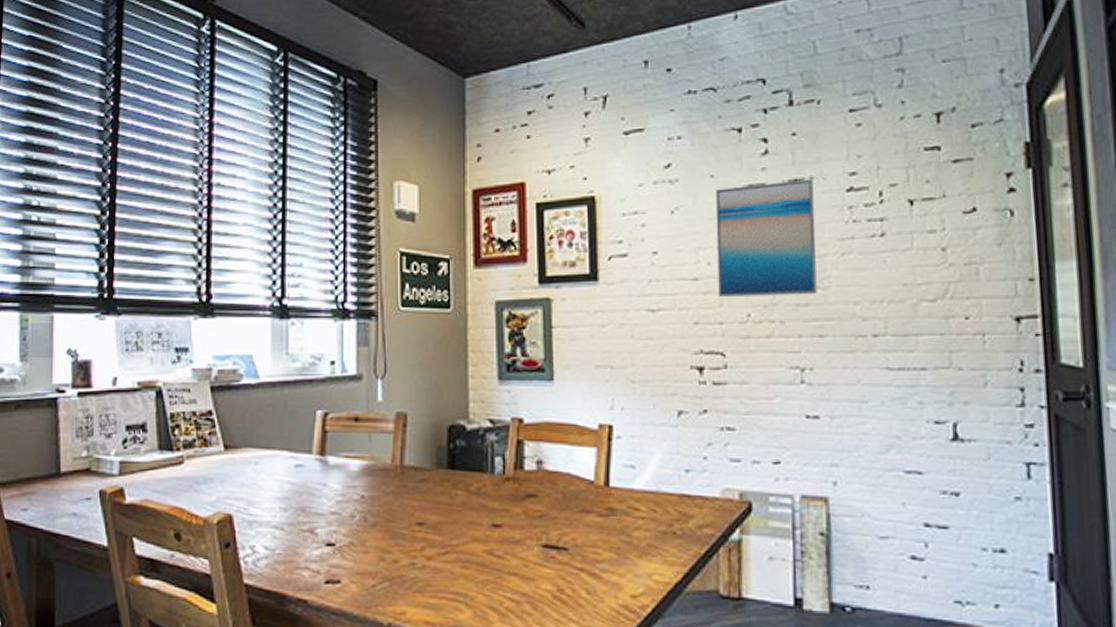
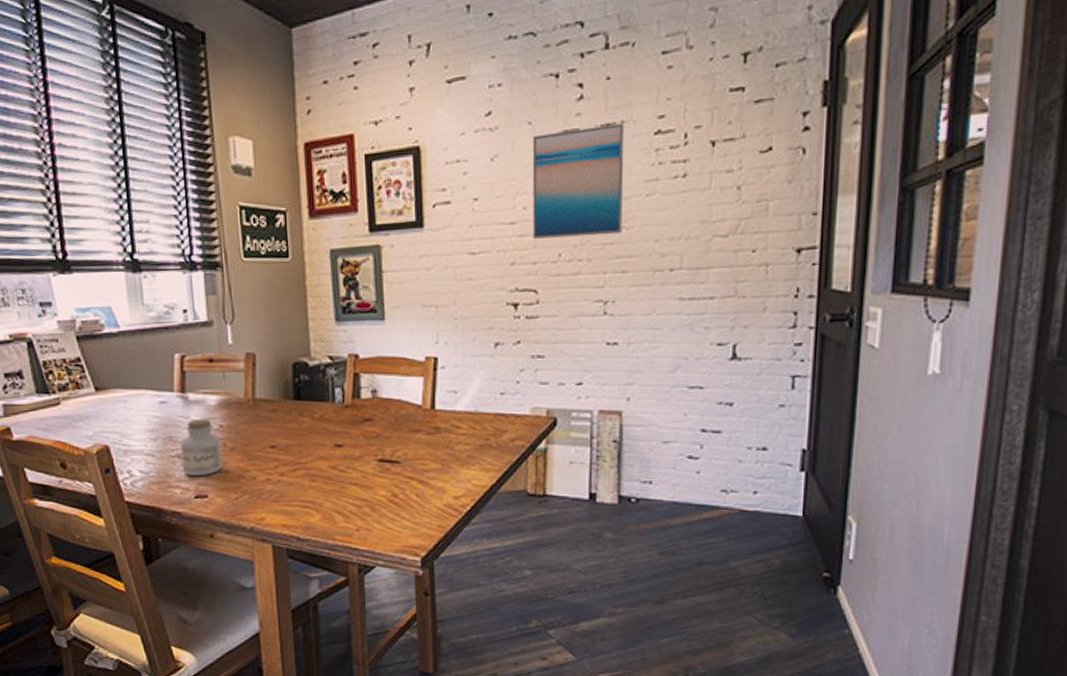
jar: none [313,486,361,557] -> present [180,418,222,477]

